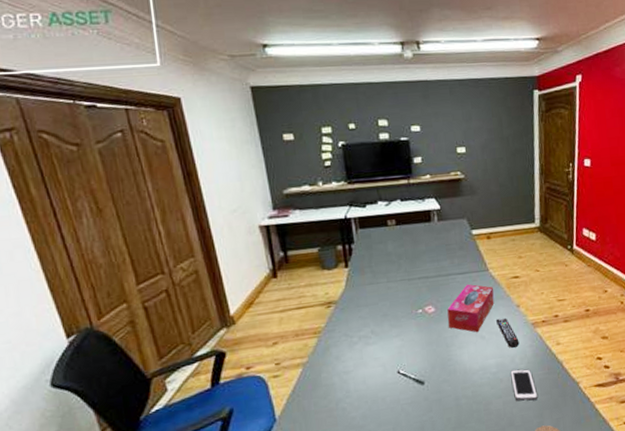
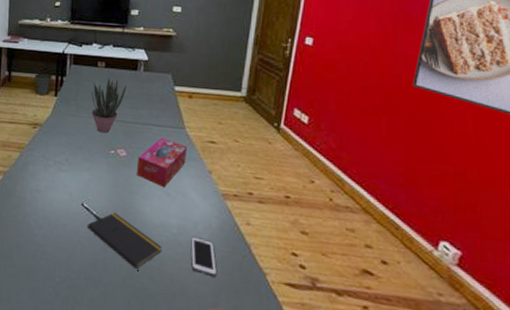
potted plant: none [386,235,423,295] -> present [91,78,127,133]
notepad: none [407,370,485,419] -> present [87,212,162,271]
remote control: present [496,317,520,348] -> none [185,179,206,214]

